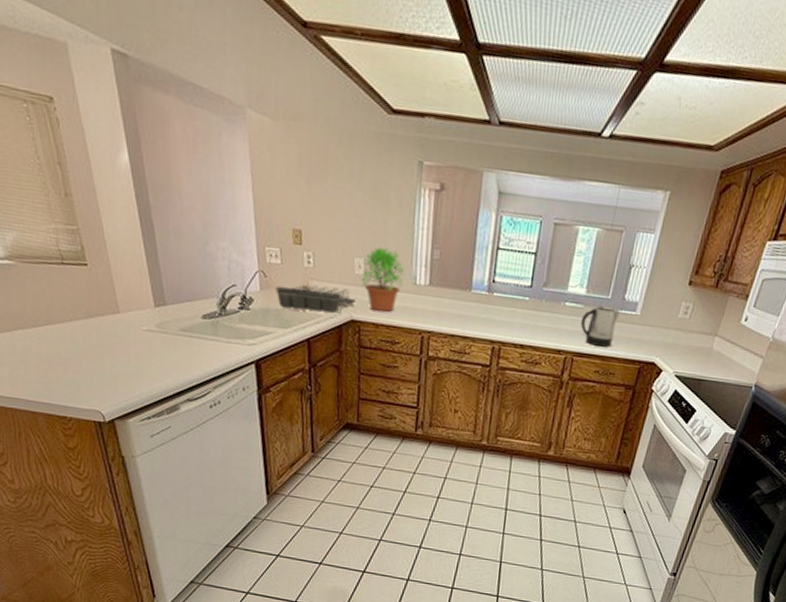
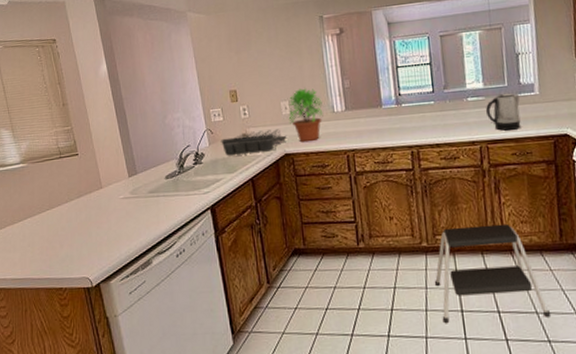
step stool: none [485,431,588,527] -> present [434,223,551,324]

